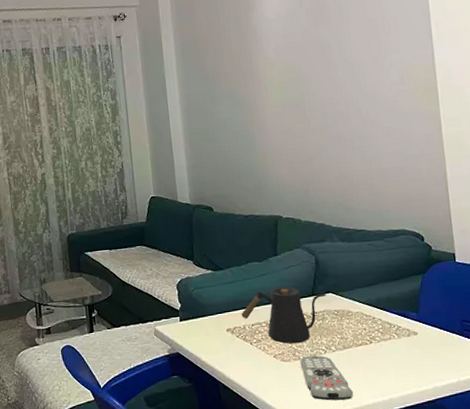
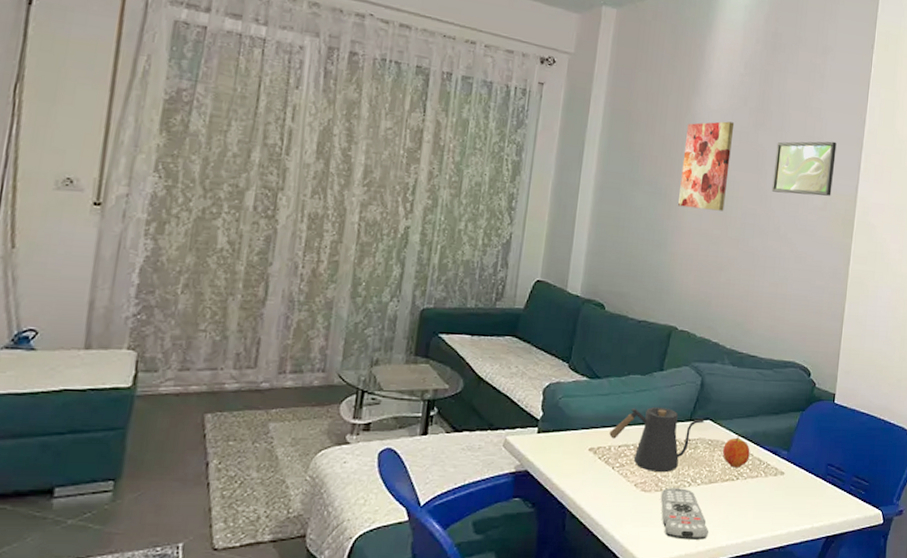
wall art: none [251,26,302,111] -> present [678,121,735,211]
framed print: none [340,18,407,79] -> present [771,141,837,196]
fruit: none [350,304,379,333] -> present [723,436,750,468]

